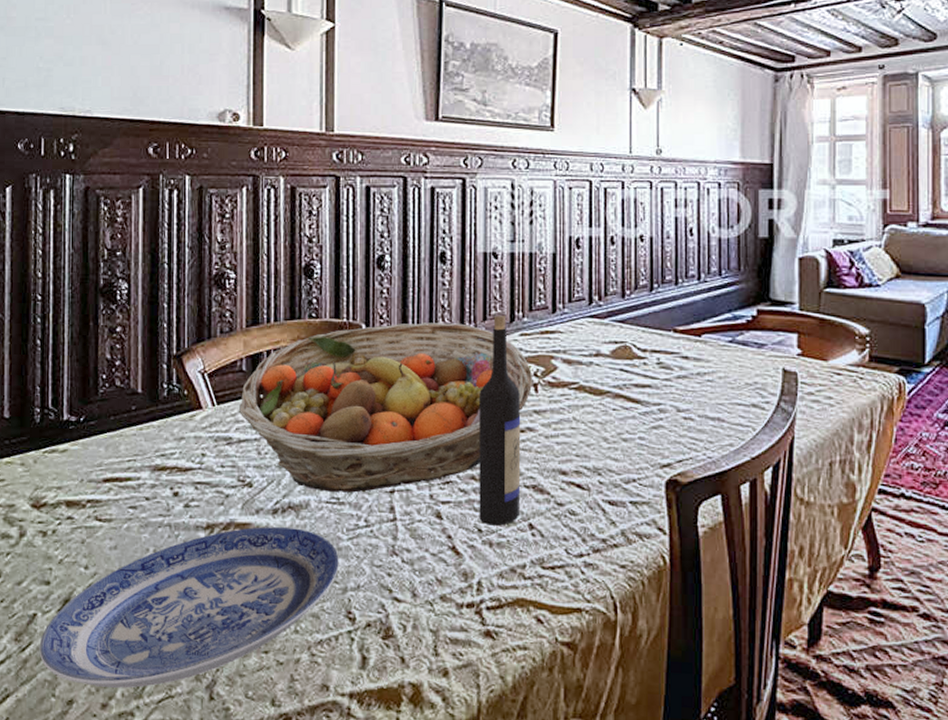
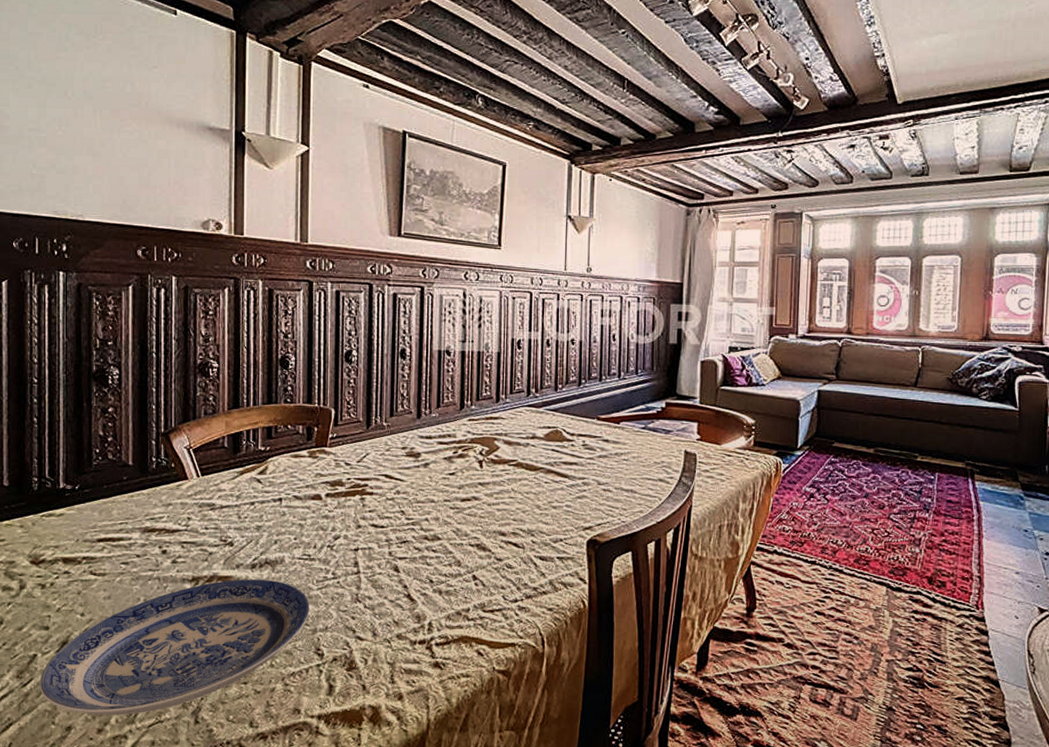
fruit basket: present [239,323,533,493] -> none [222,408,479,551]
wine bottle: present [479,316,521,526] -> none [431,404,468,577]

